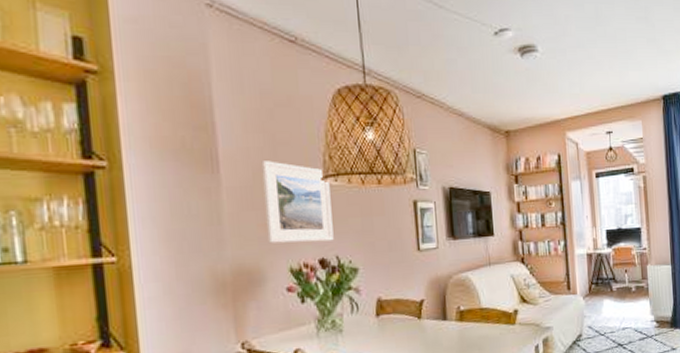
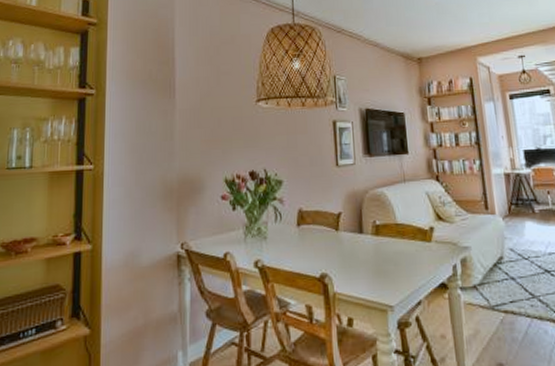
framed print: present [261,161,334,244] -> none [208,87,263,157]

